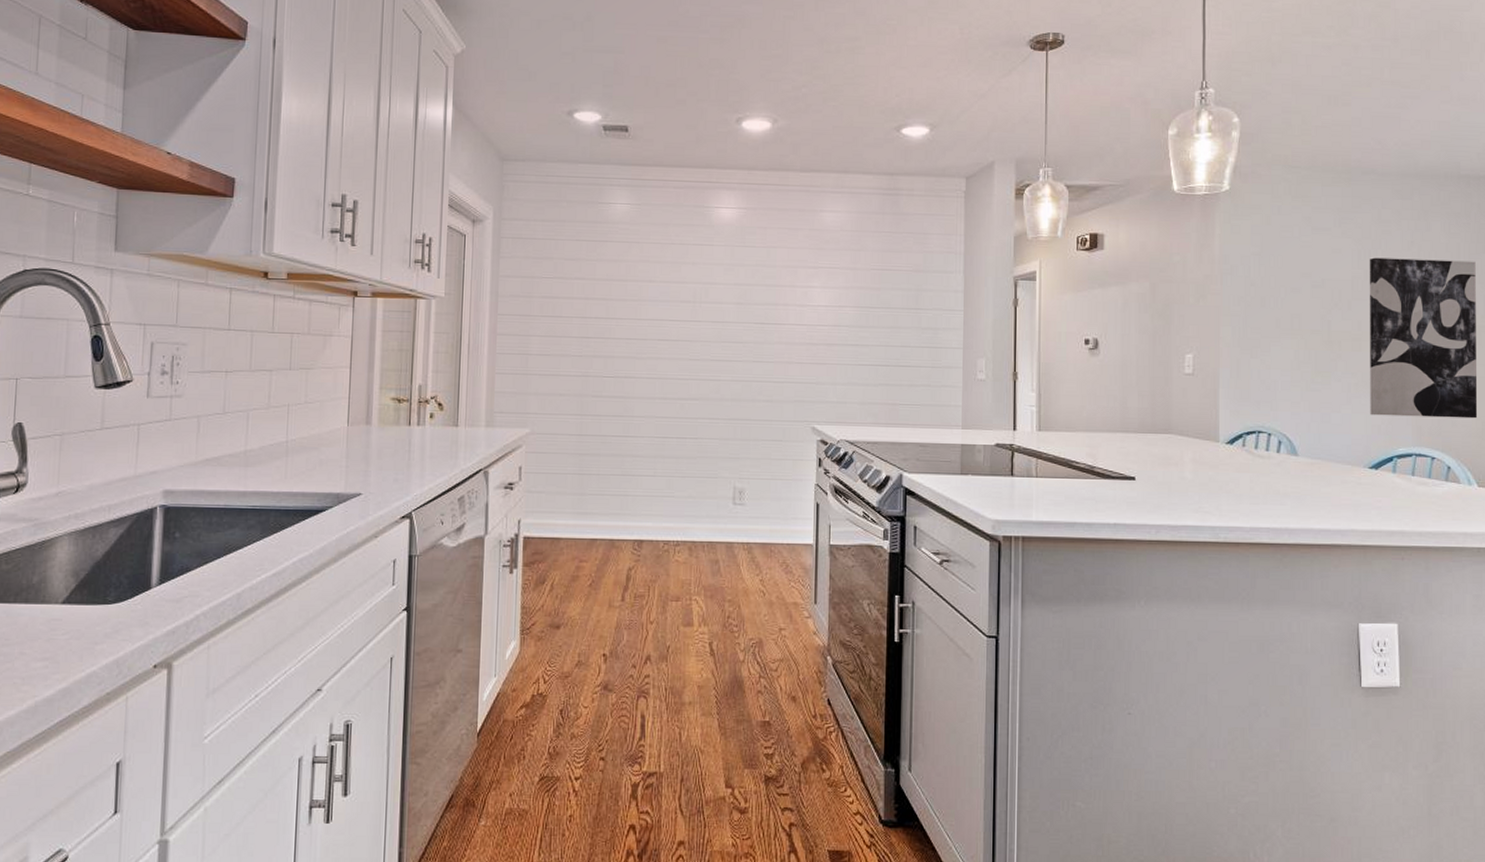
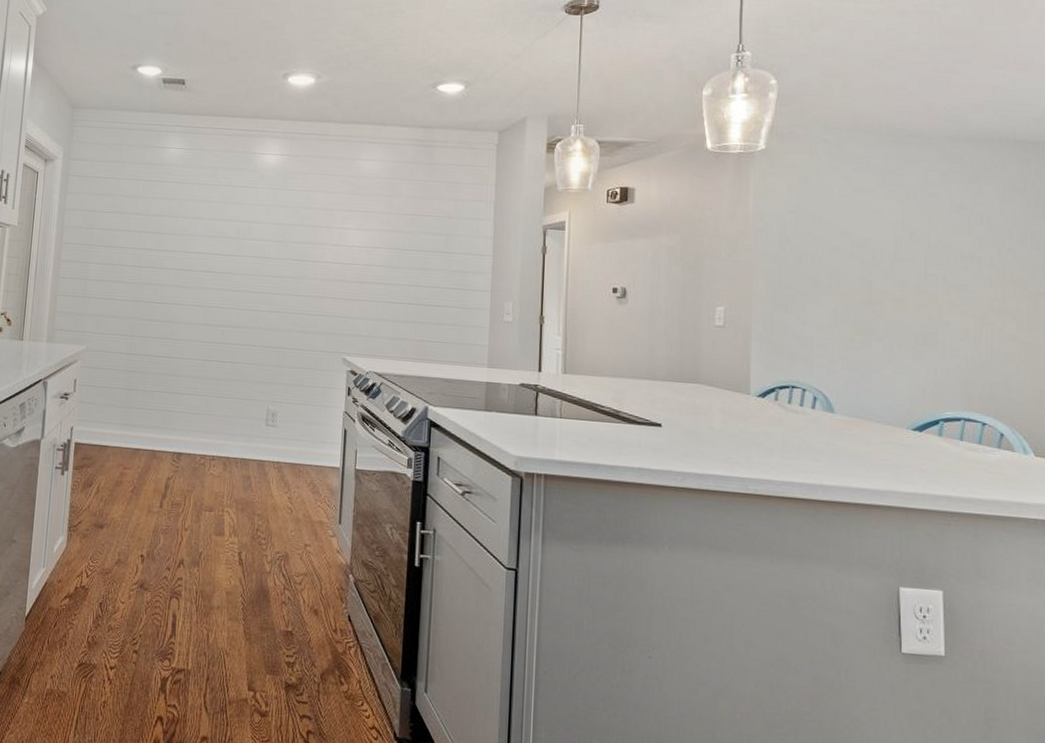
wall art: present [1369,257,1478,419] -> none [914,219,1035,386]

